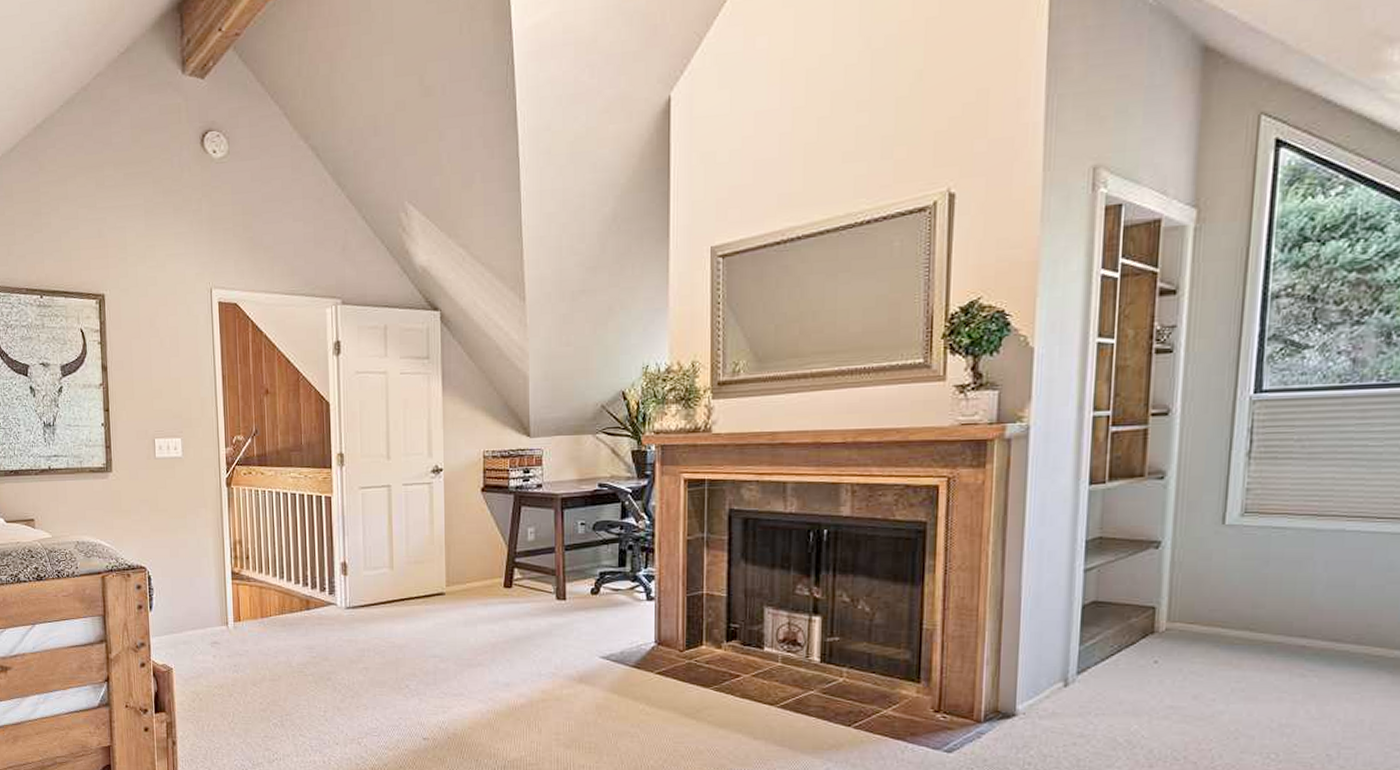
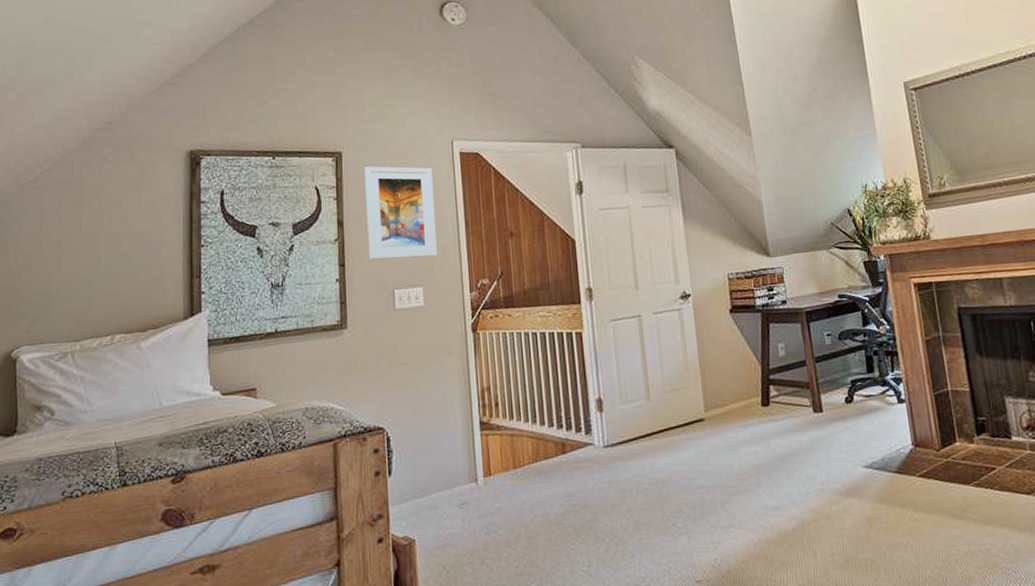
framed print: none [125,311,195,409] -> present [364,166,437,260]

